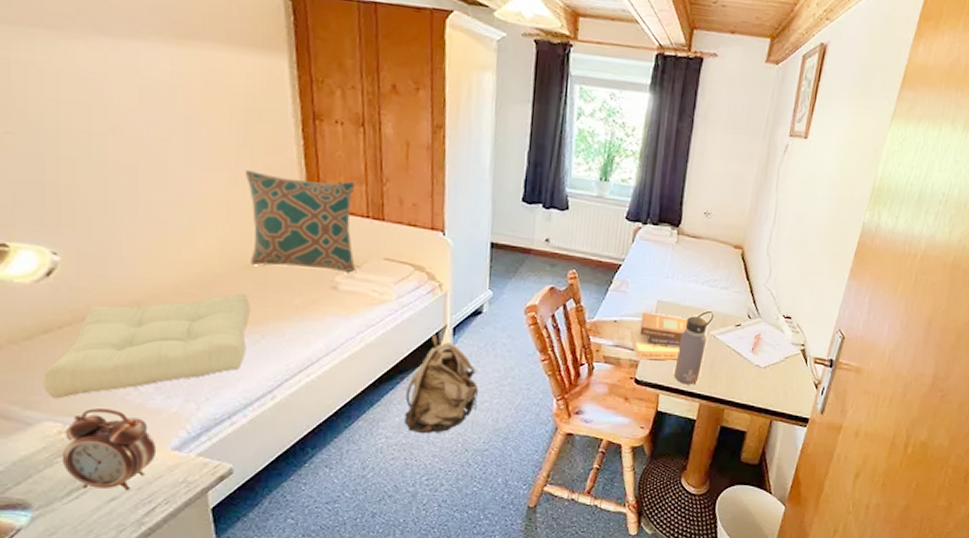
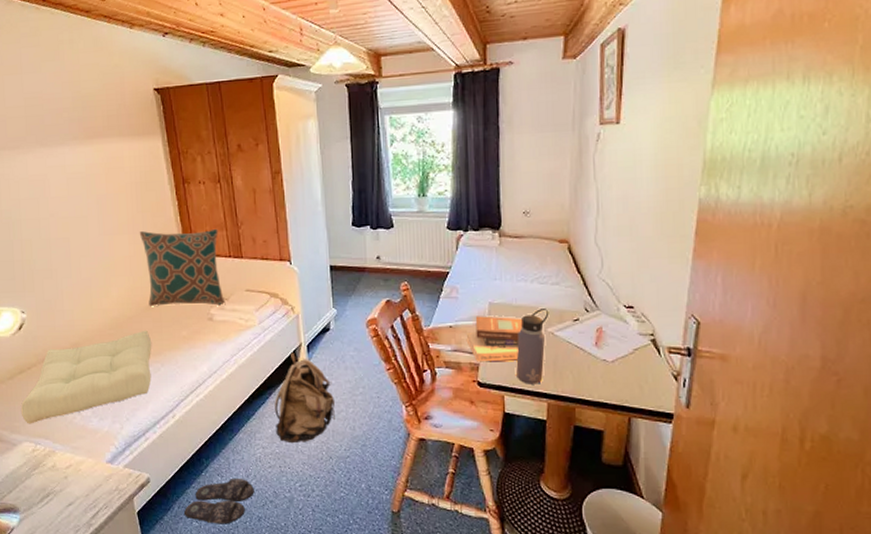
alarm clock: present [61,408,157,490] -> none [35,431,96,497]
slippers: none [277,471,371,521] -> present [184,479,254,525]

